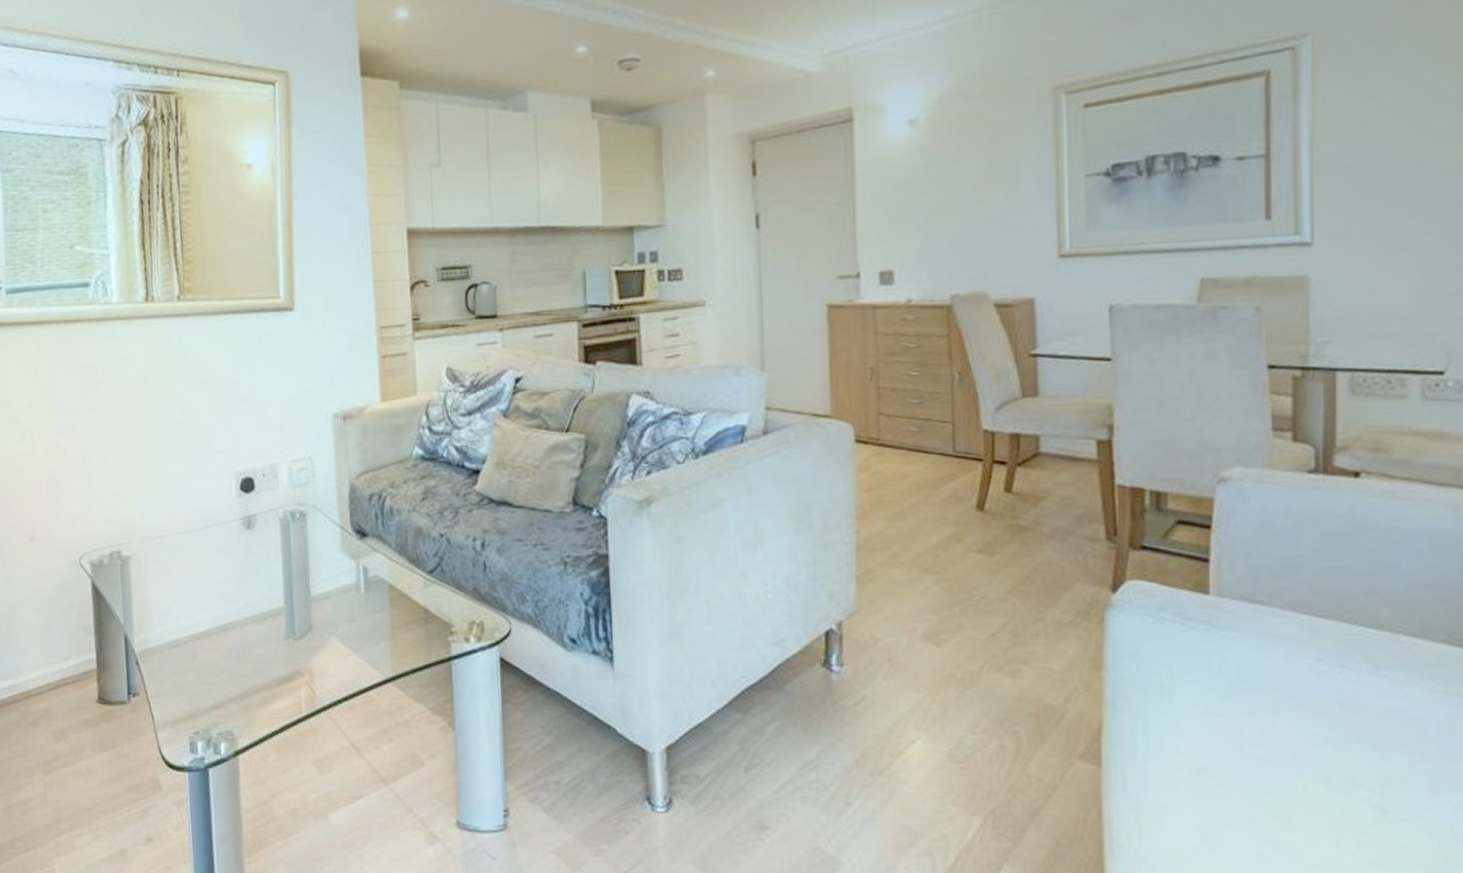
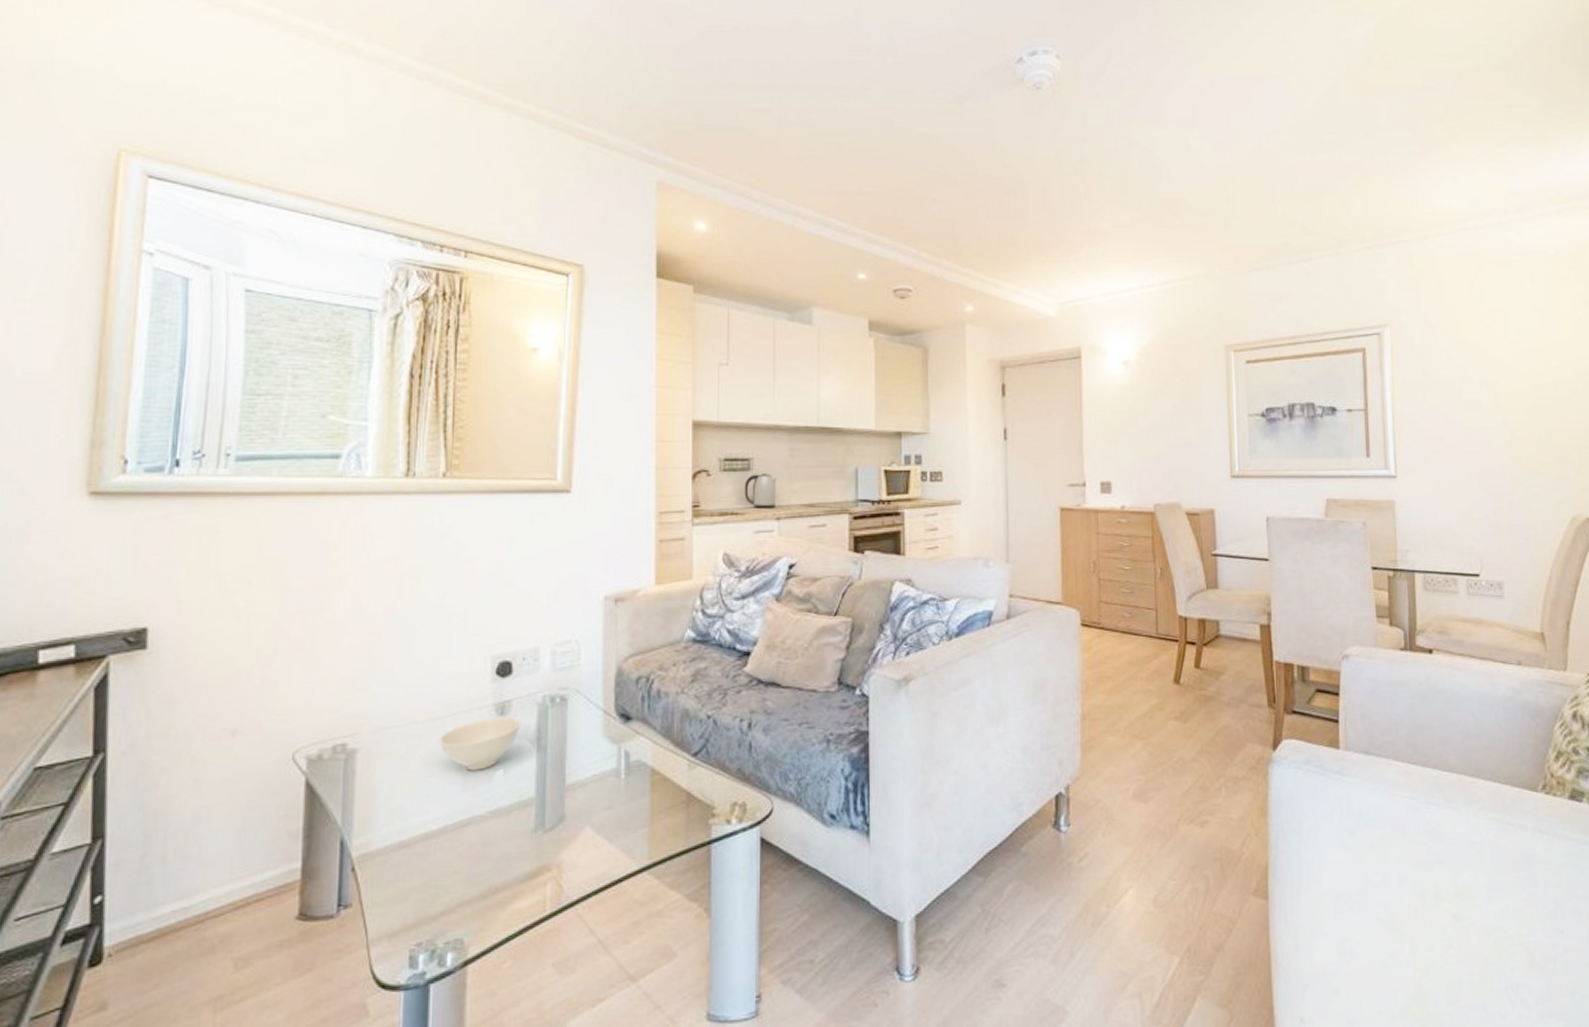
bowl: none [196,531,267,580] -> present [439,717,521,771]

